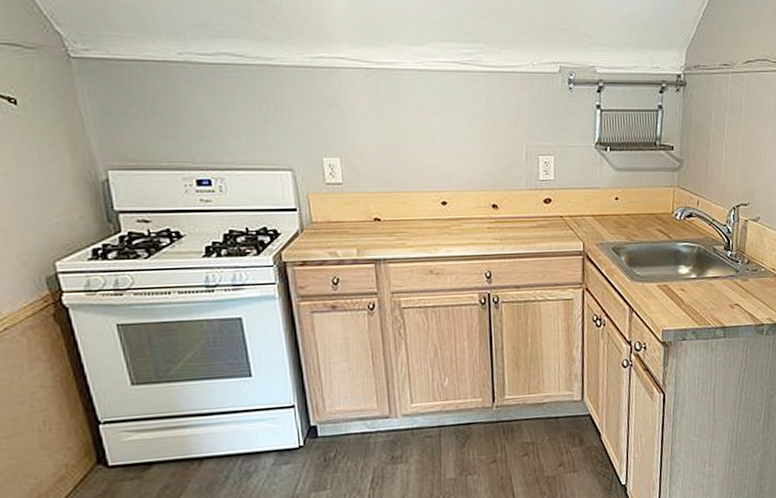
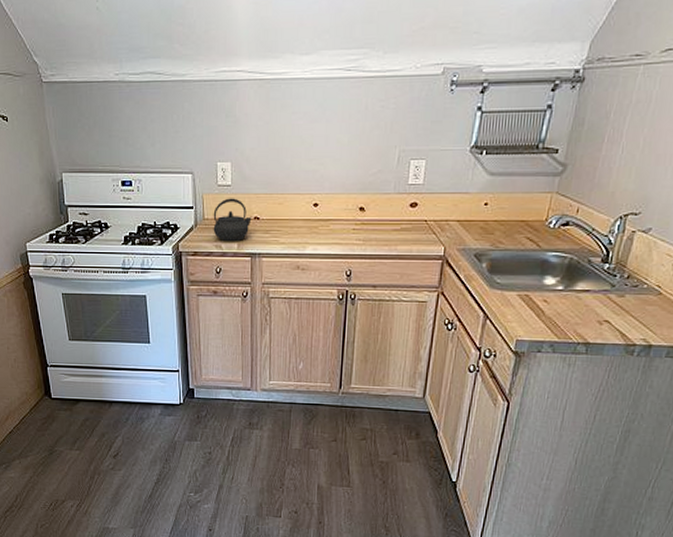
kettle: none [323,197,371,248] -> present [213,198,252,242]

